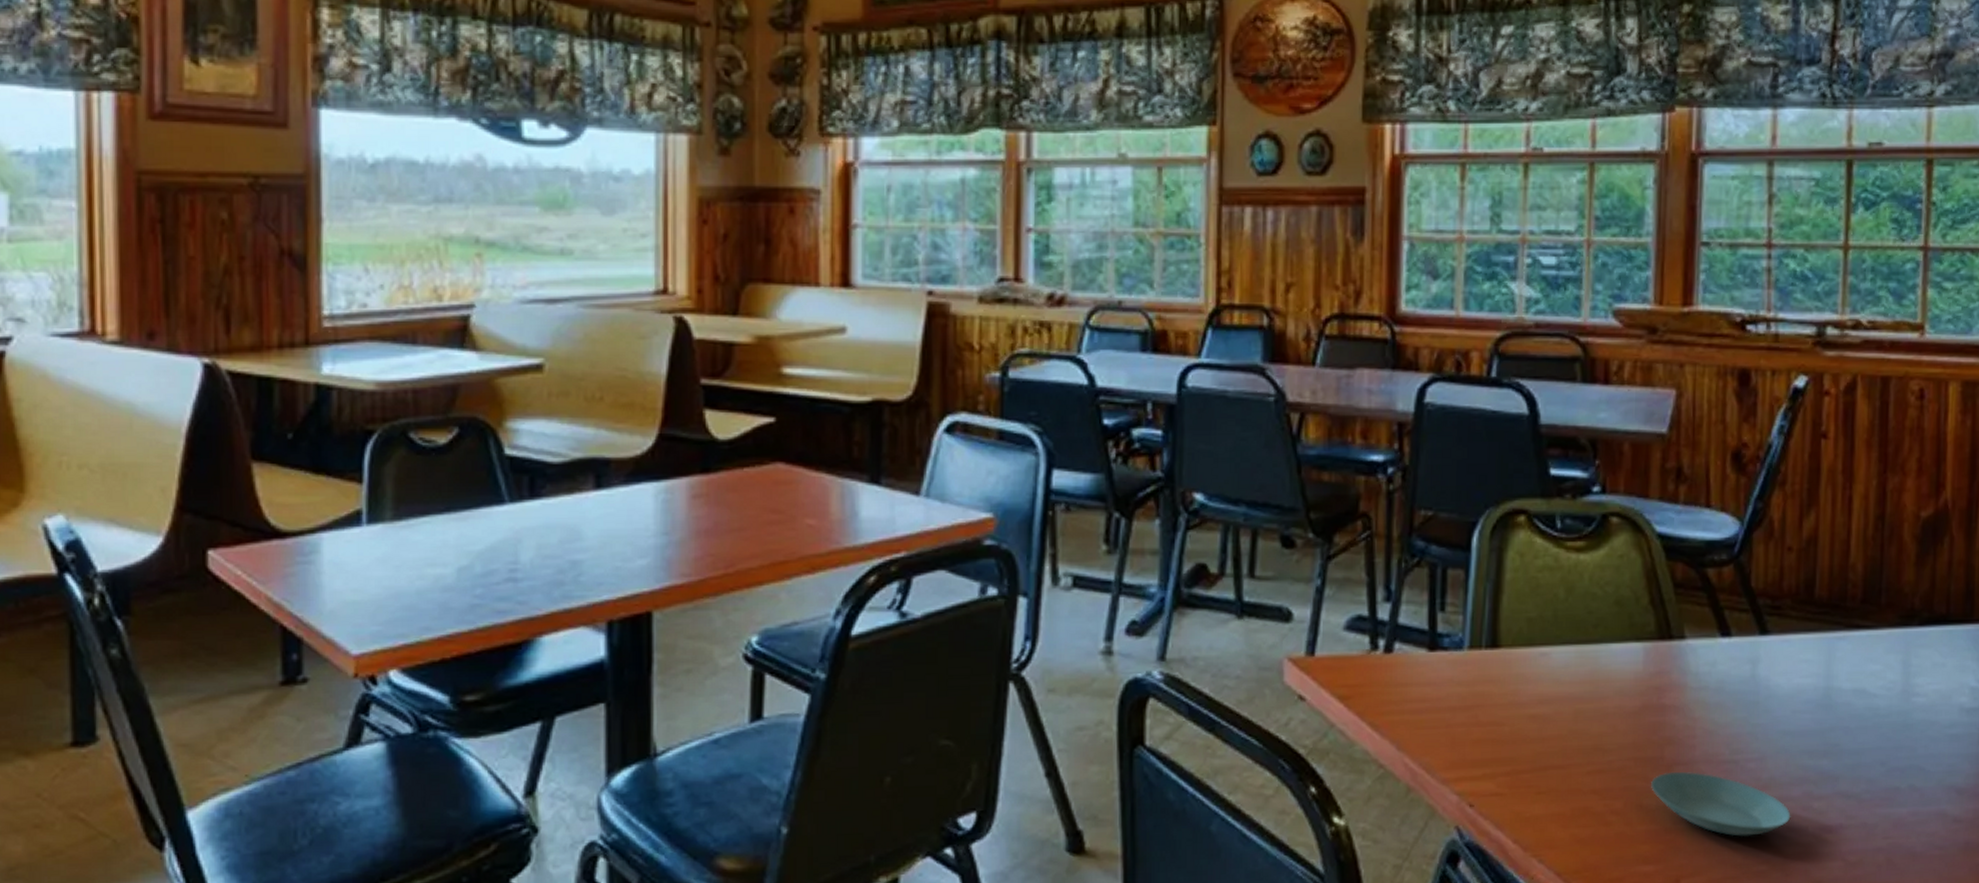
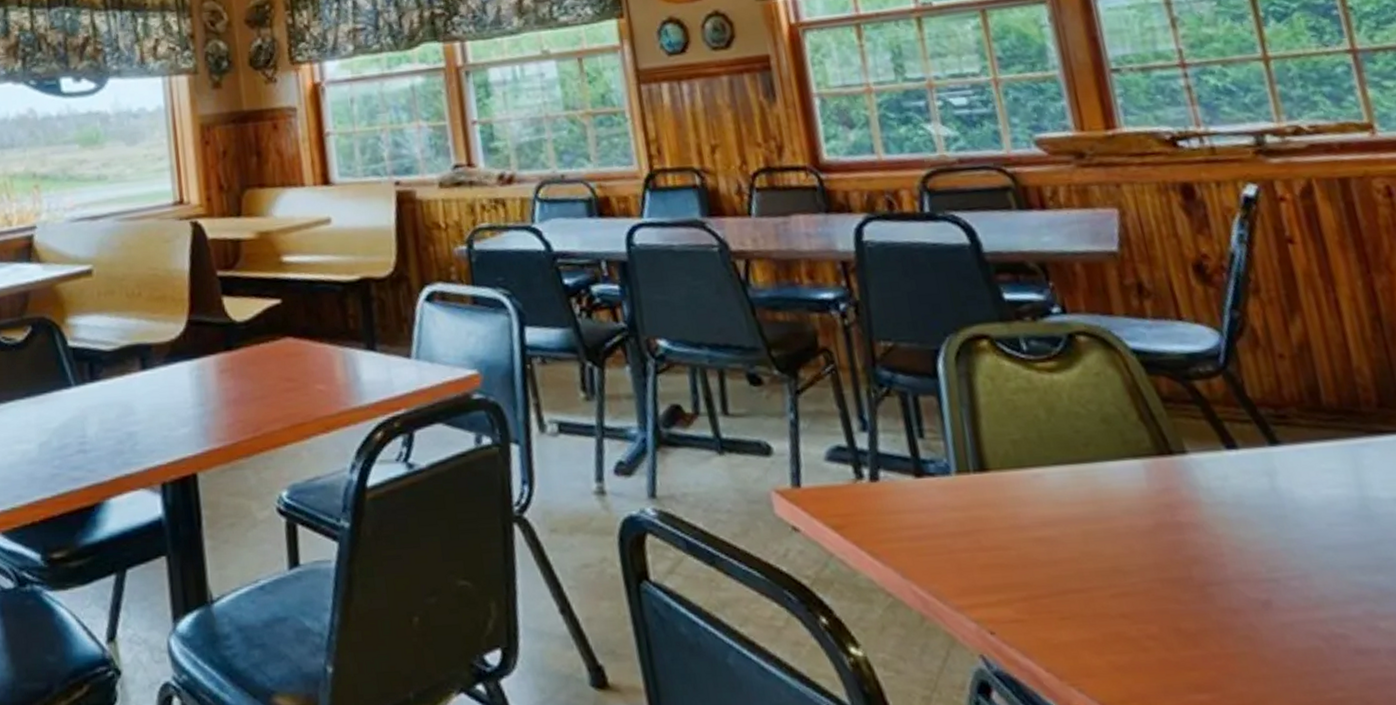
saucer: present [1651,771,1791,837] -> none [1185,592,1357,661]

